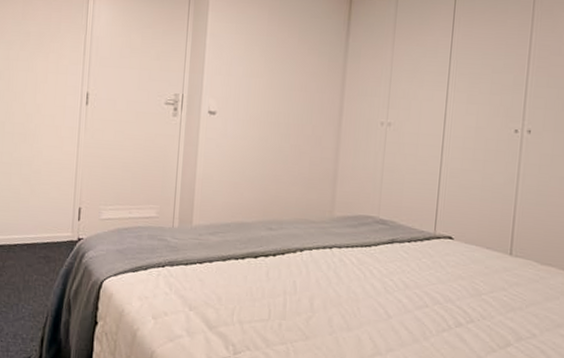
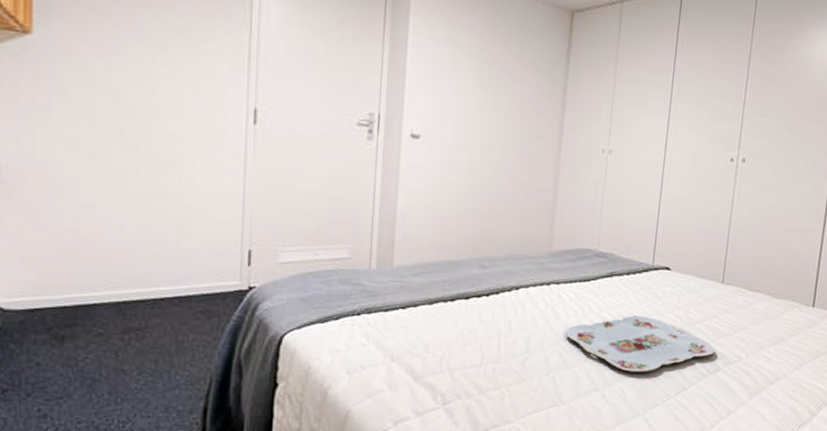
serving tray: none [347,282,506,341] -> present [565,315,716,372]

